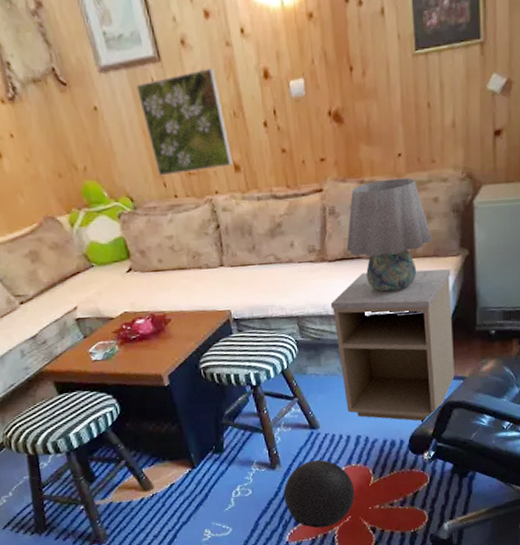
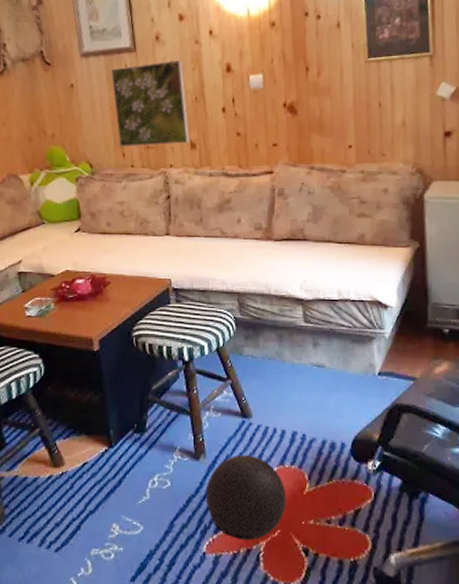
nightstand: present [330,269,455,422] -> none [273,255,404,424]
table lamp: present [346,177,433,292] -> none [293,167,382,276]

